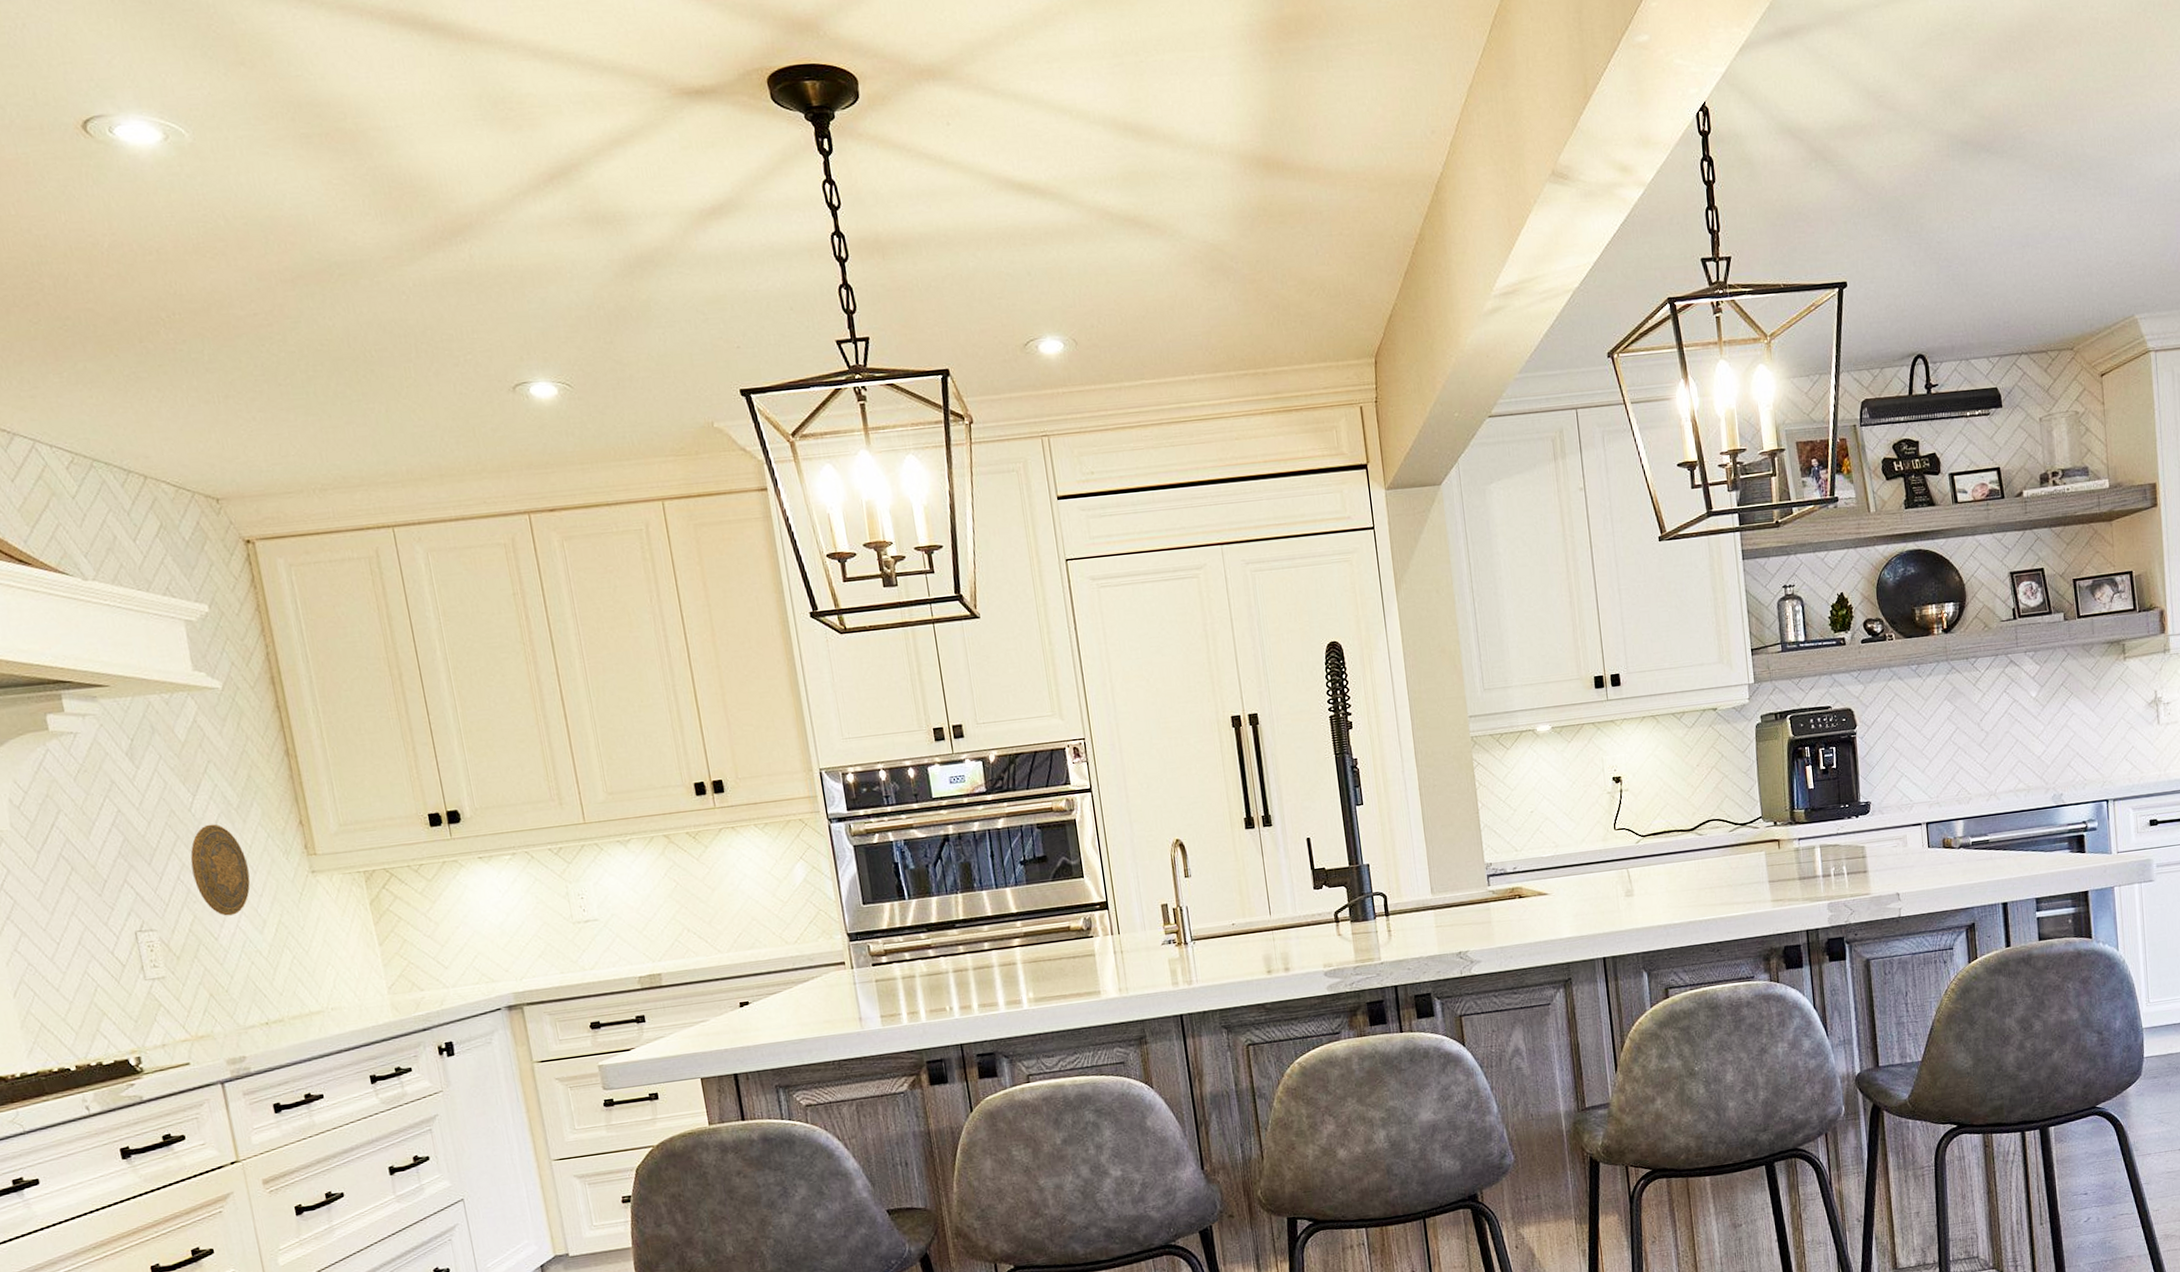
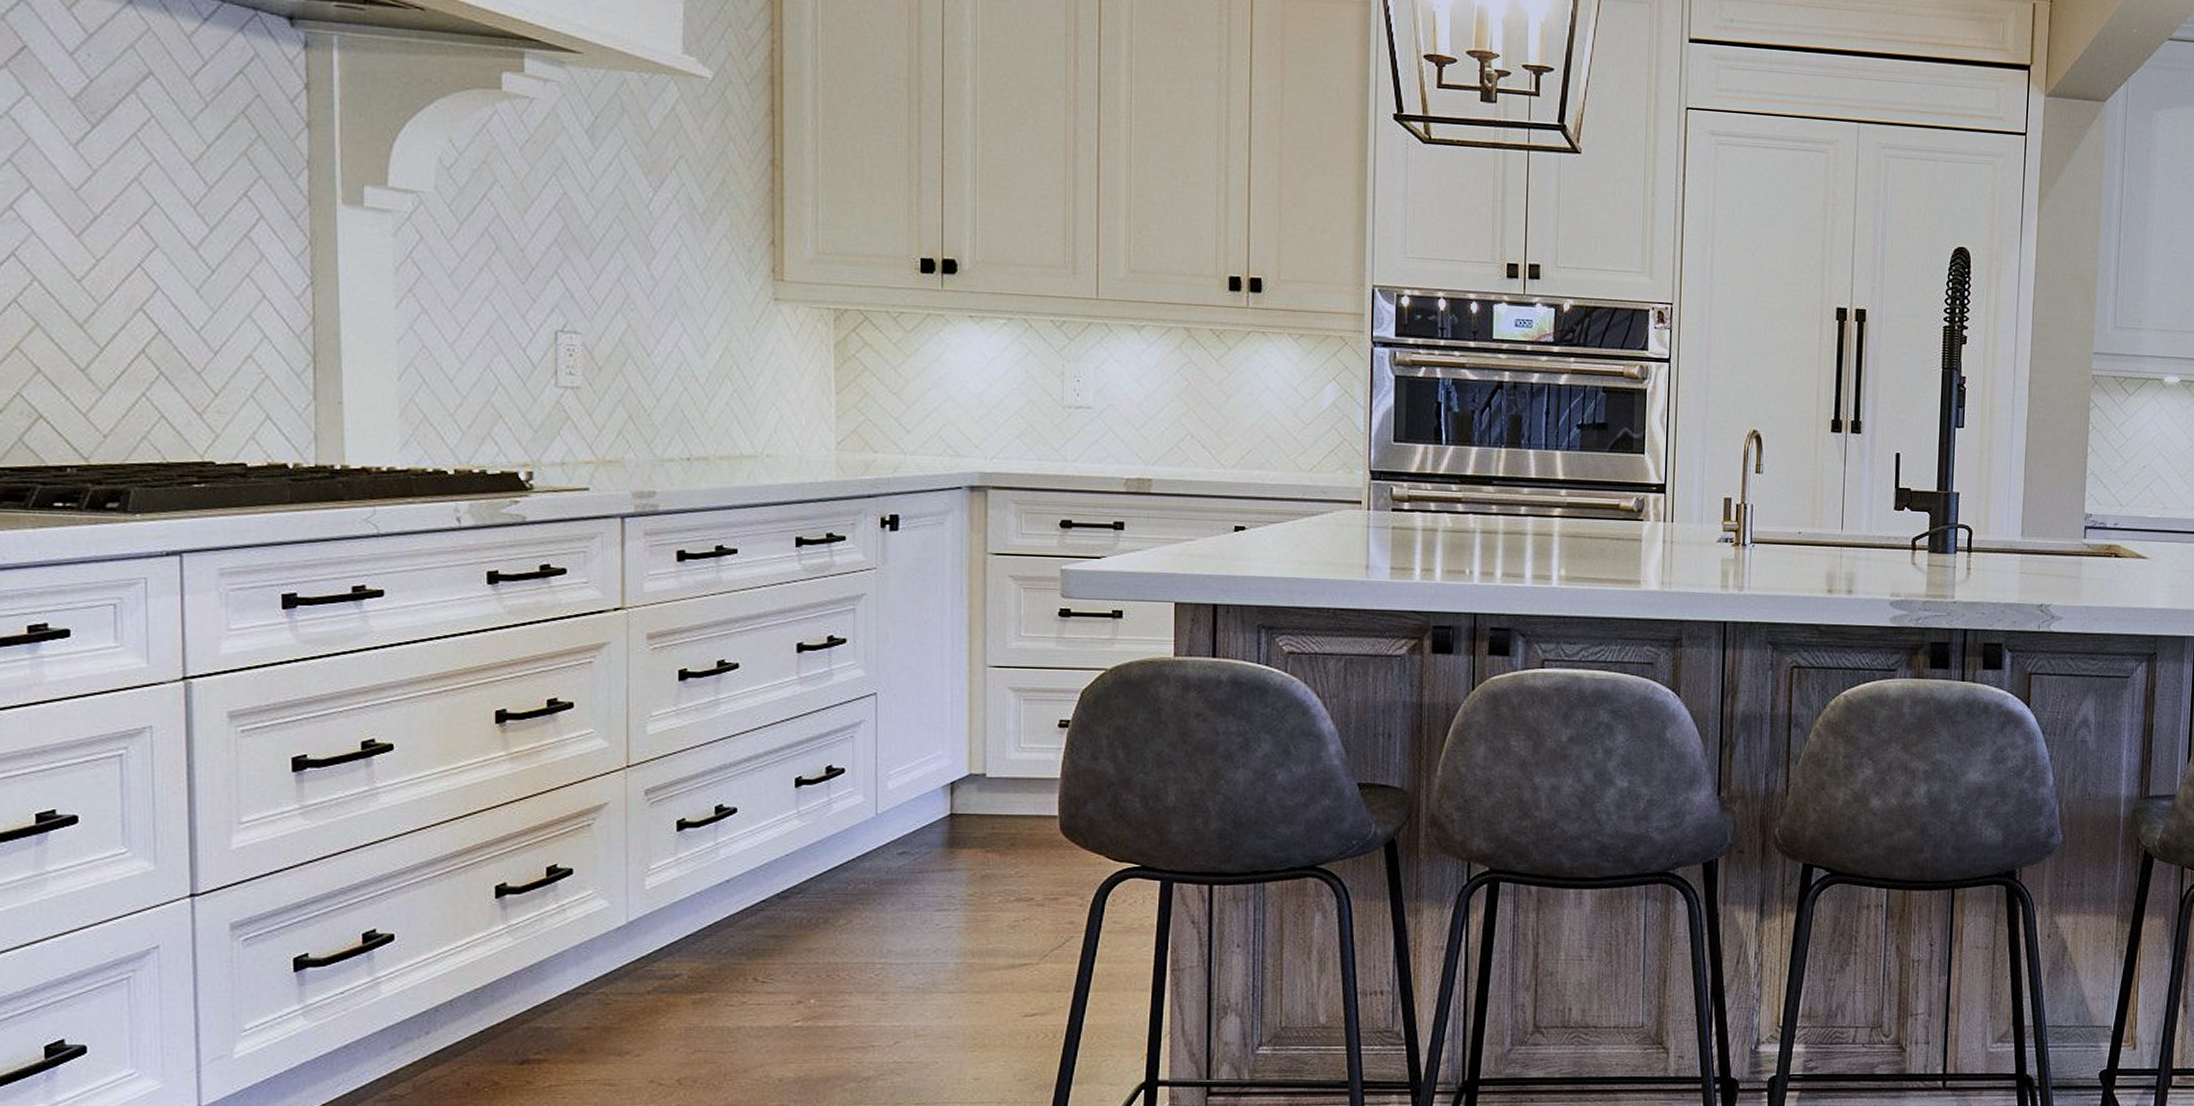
decorative plate: present [190,824,251,916] -> none [637,226,702,332]

